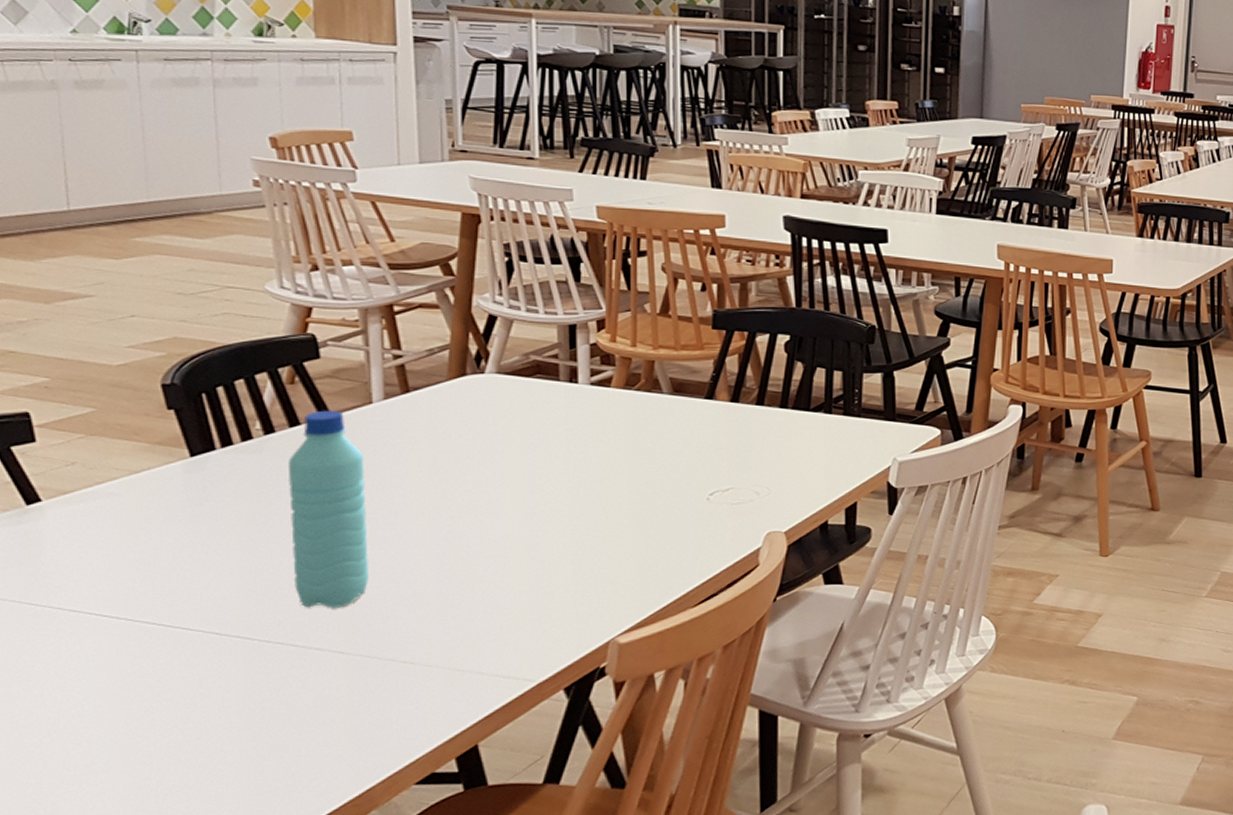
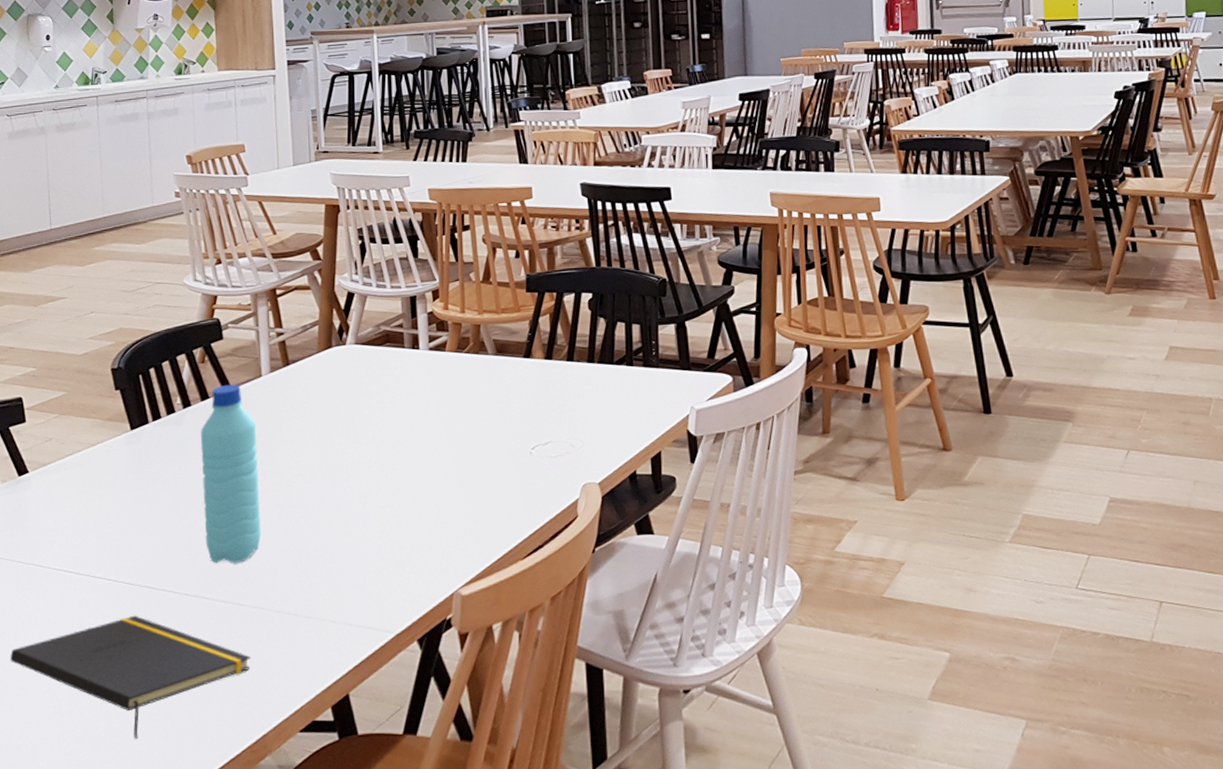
notepad: none [19,664,353,798] -> present [10,615,251,740]

